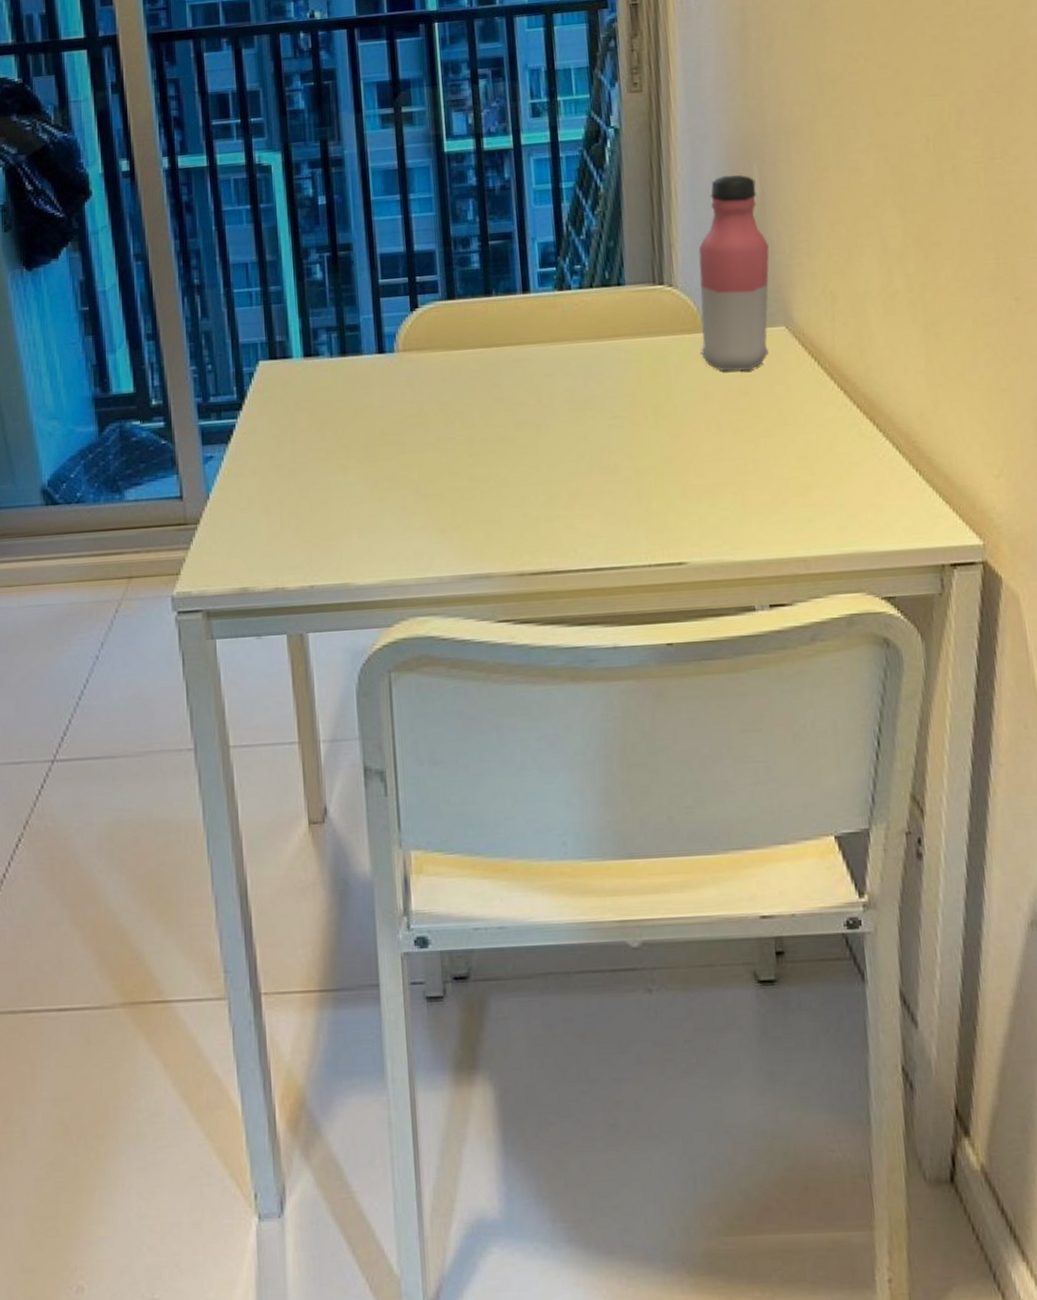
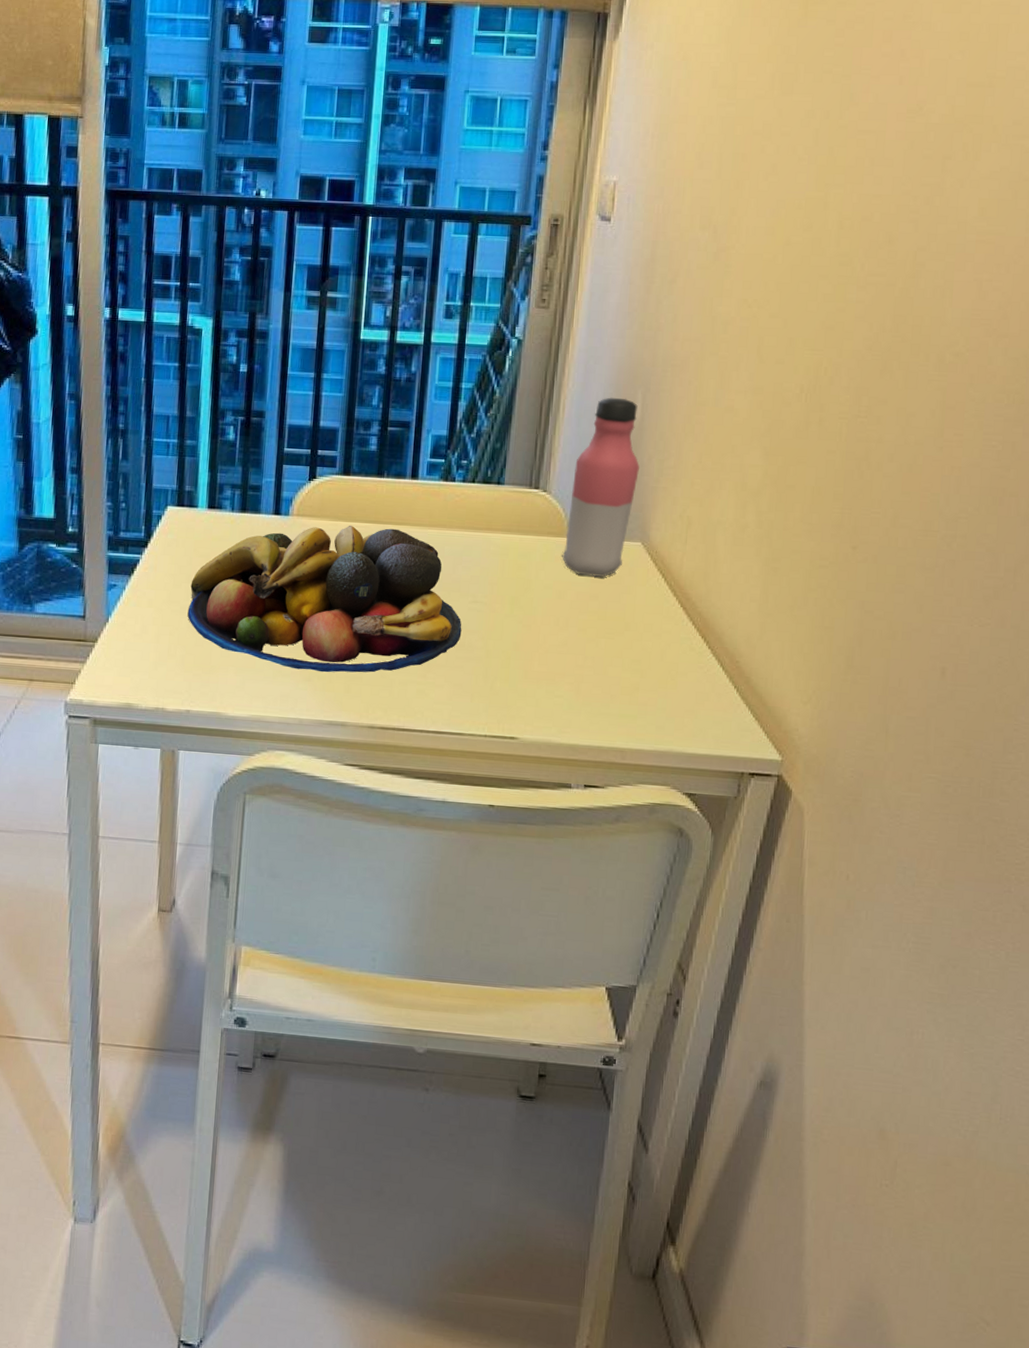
fruit bowl: none [296,350,605,522] -> present [187,525,462,673]

